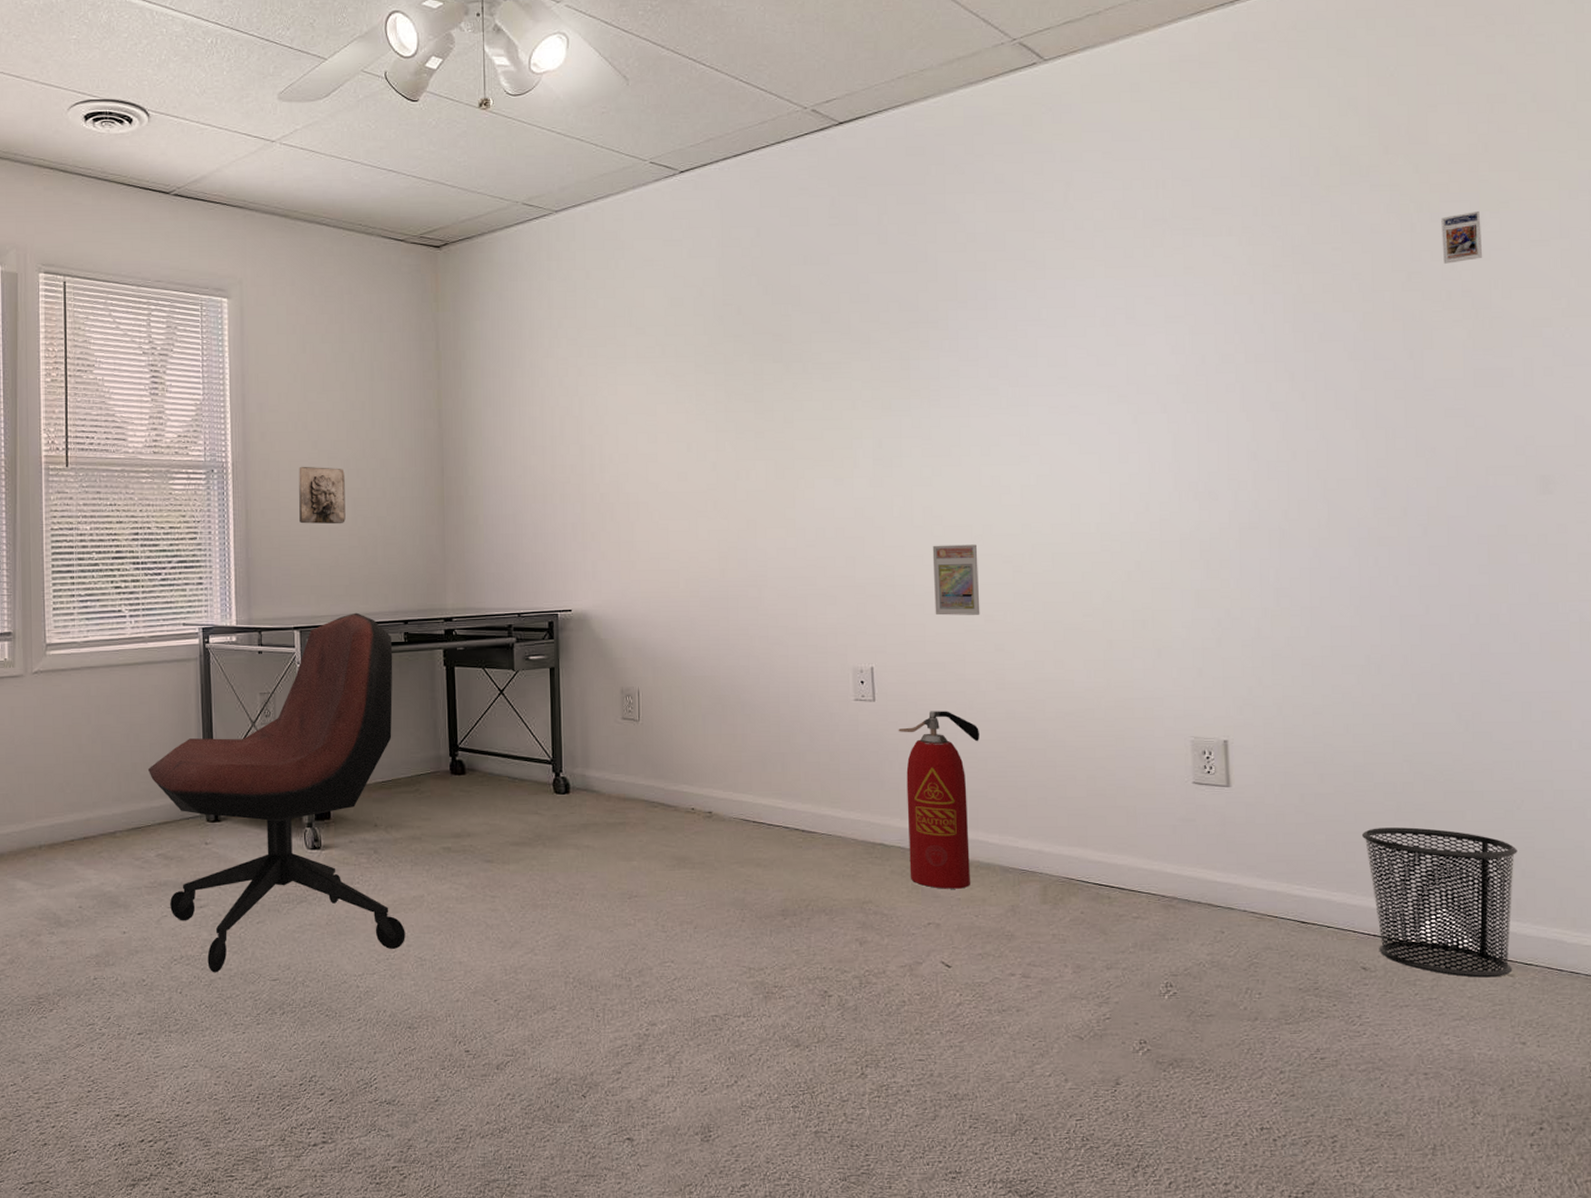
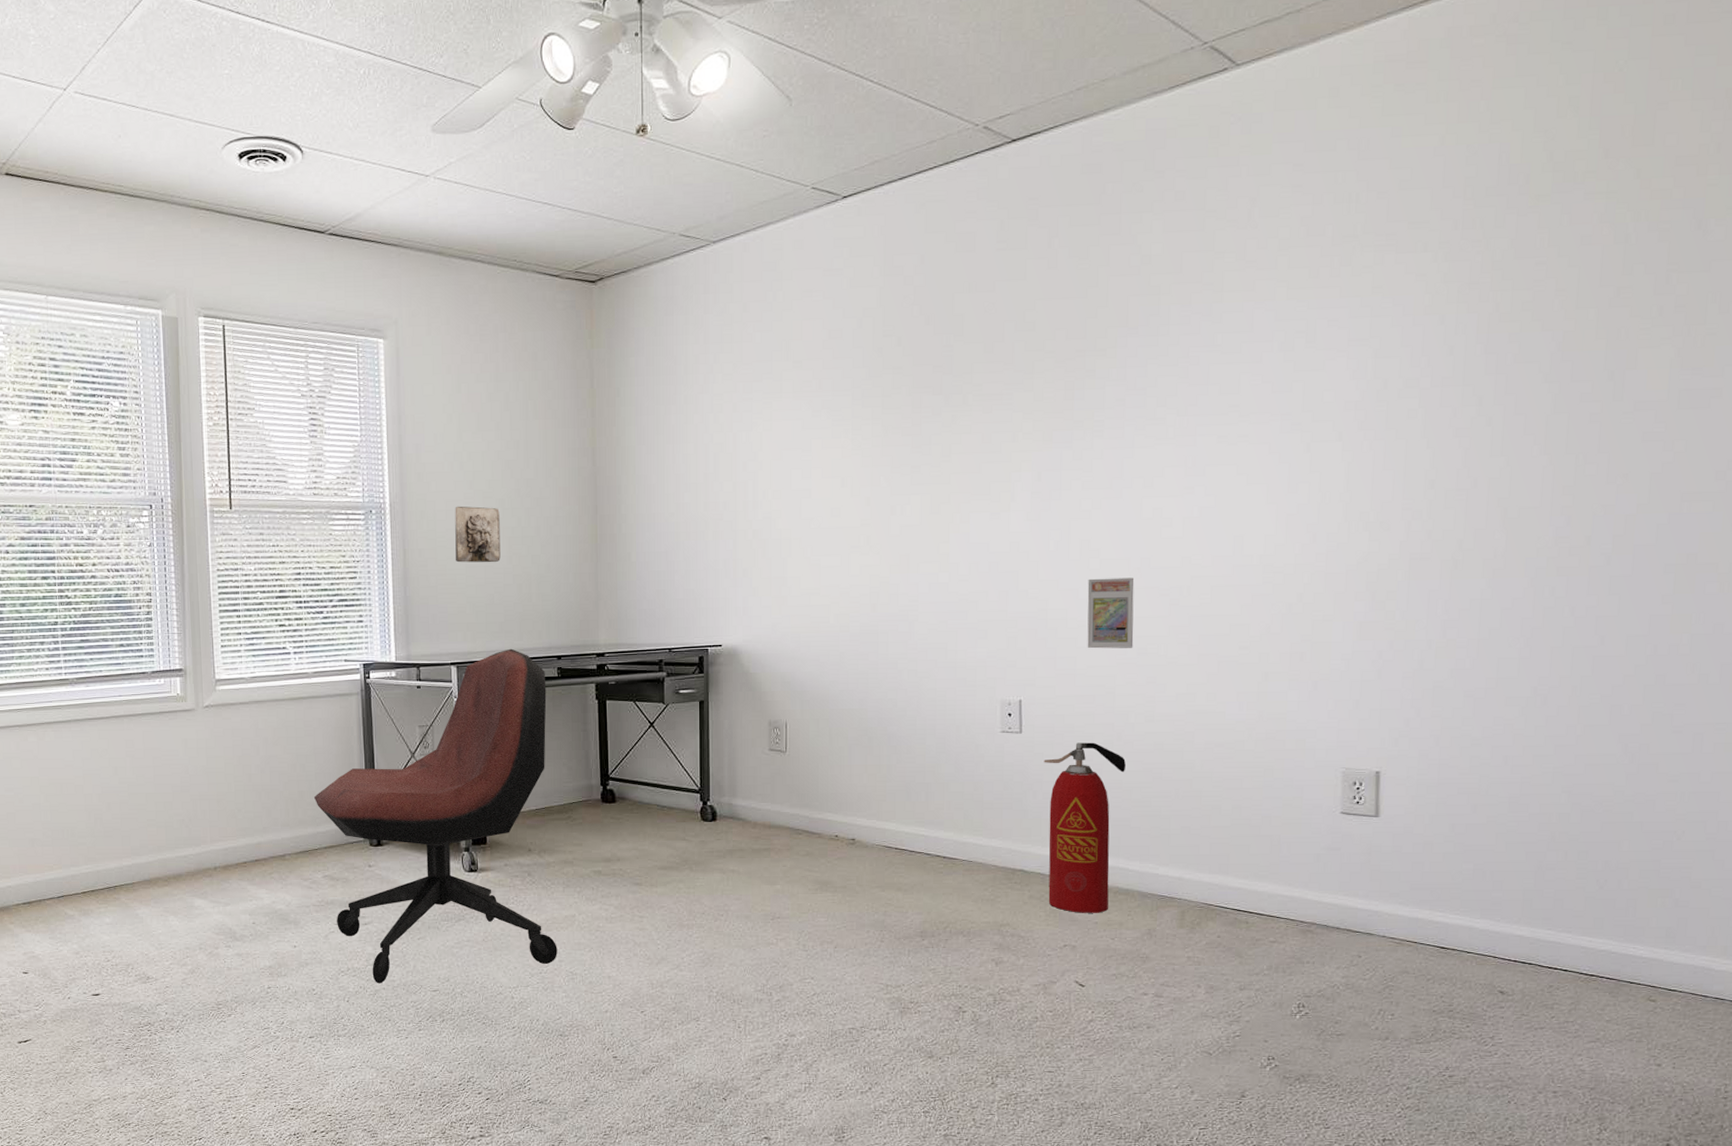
waste bin: present [1361,827,1517,978] -> none [1511,857,1673,1002]
graded trading card: present [1441,210,1483,264] -> none [1658,218,1705,277]

